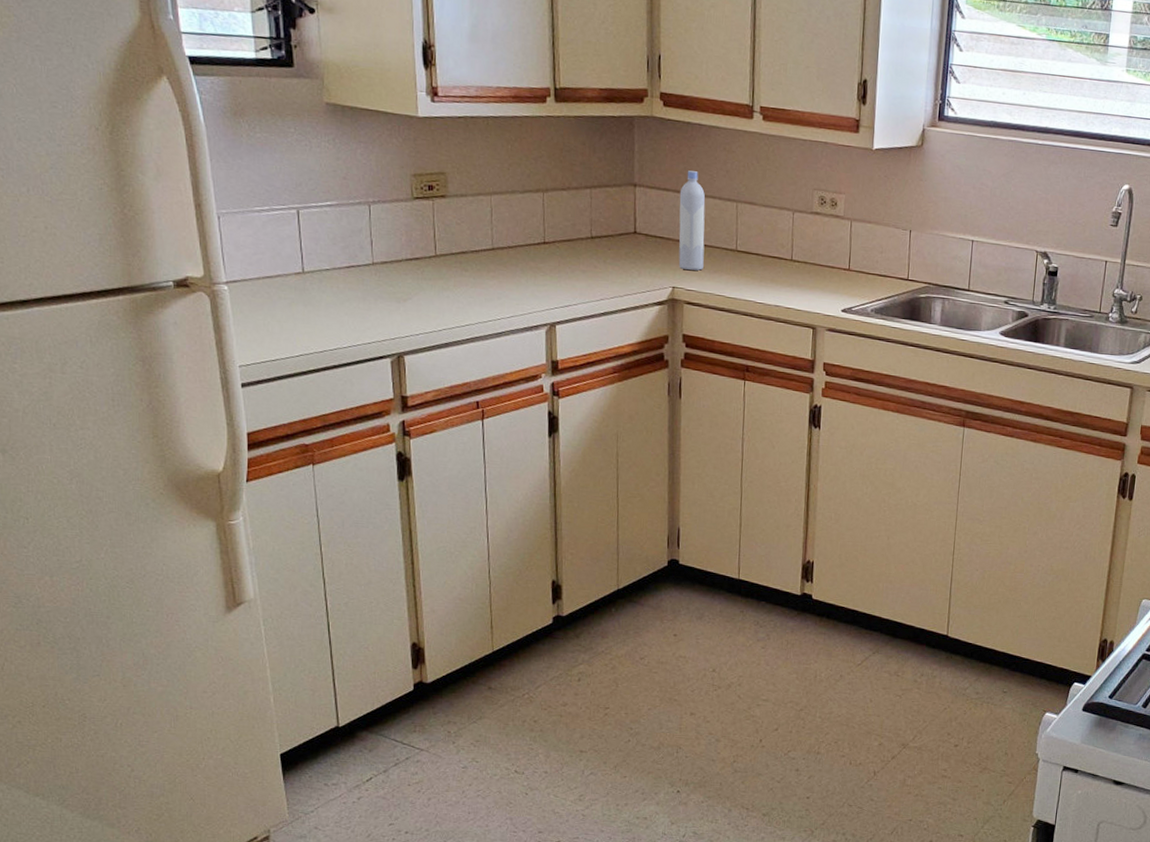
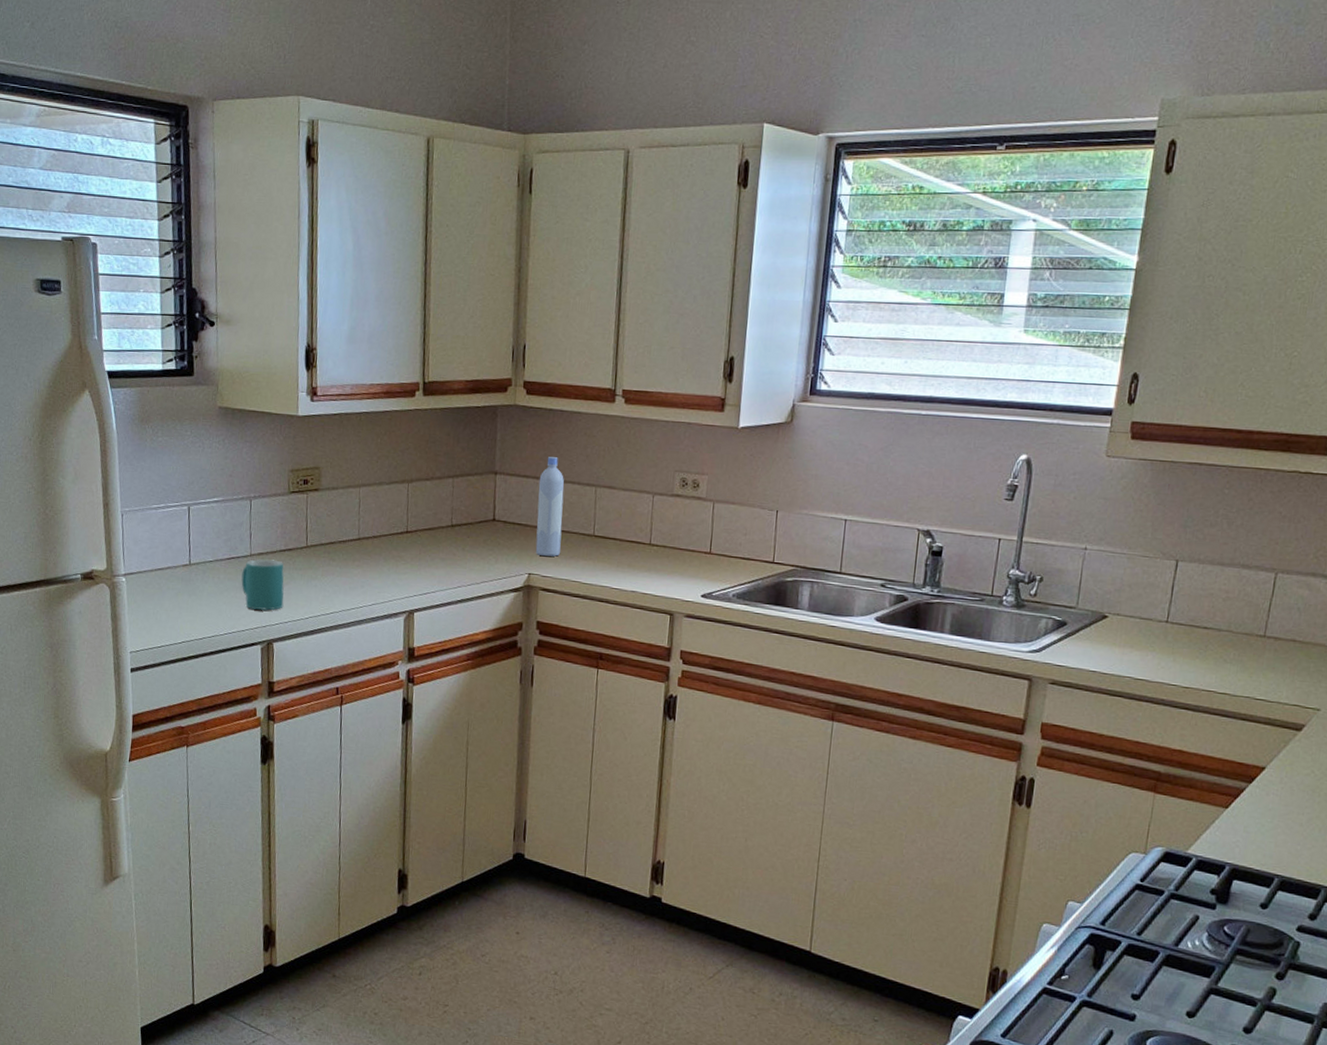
mug: none [364,268,414,322] -> present [241,559,284,611]

